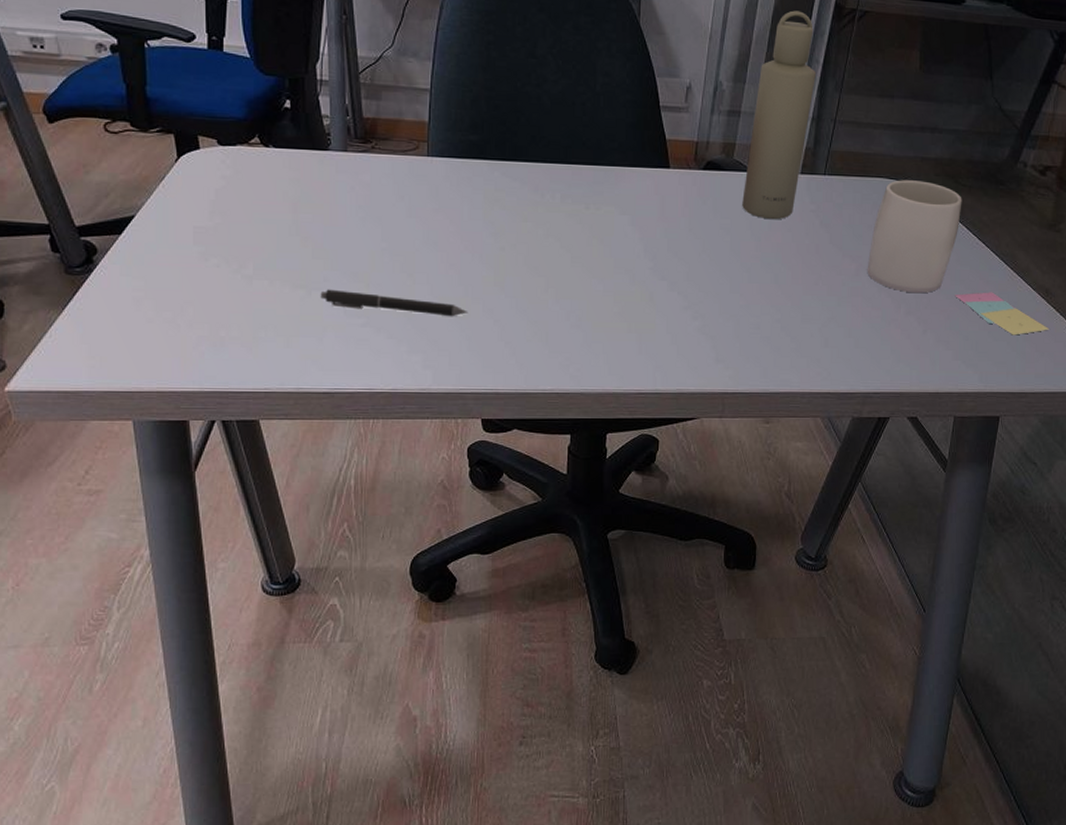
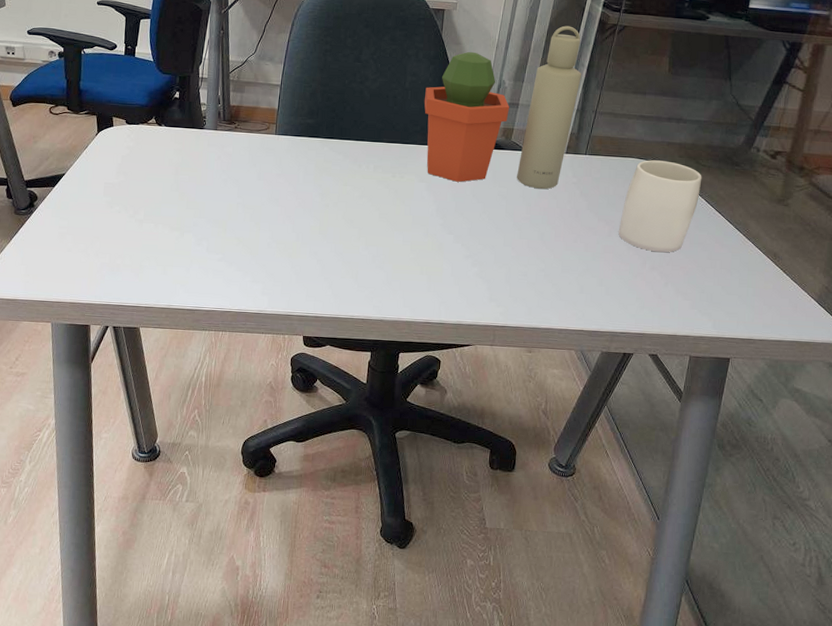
pen: present [320,289,468,317] -> none [190,232,298,257]
succulent plant: none [621,44,729,213] -> present [424,51,509,182]
sticky notes: present [955,292,1050,336] -> none [693,253,777,291]

